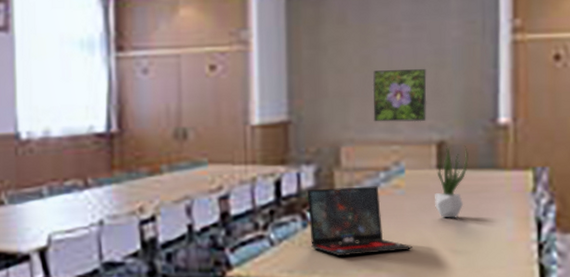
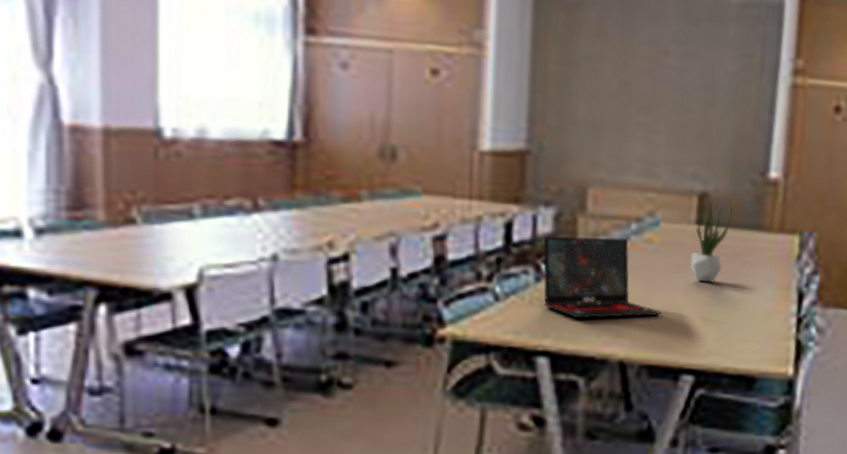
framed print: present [372,69,427,122] -> none [628,100,694,168]

